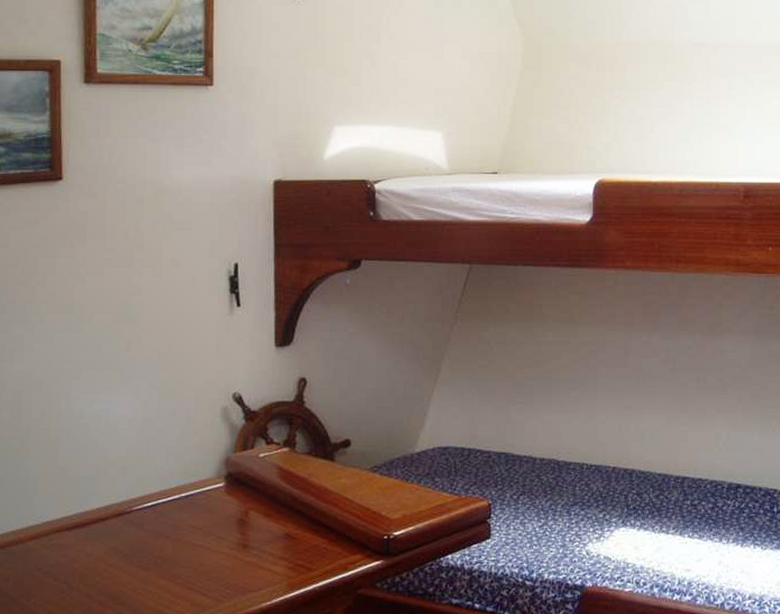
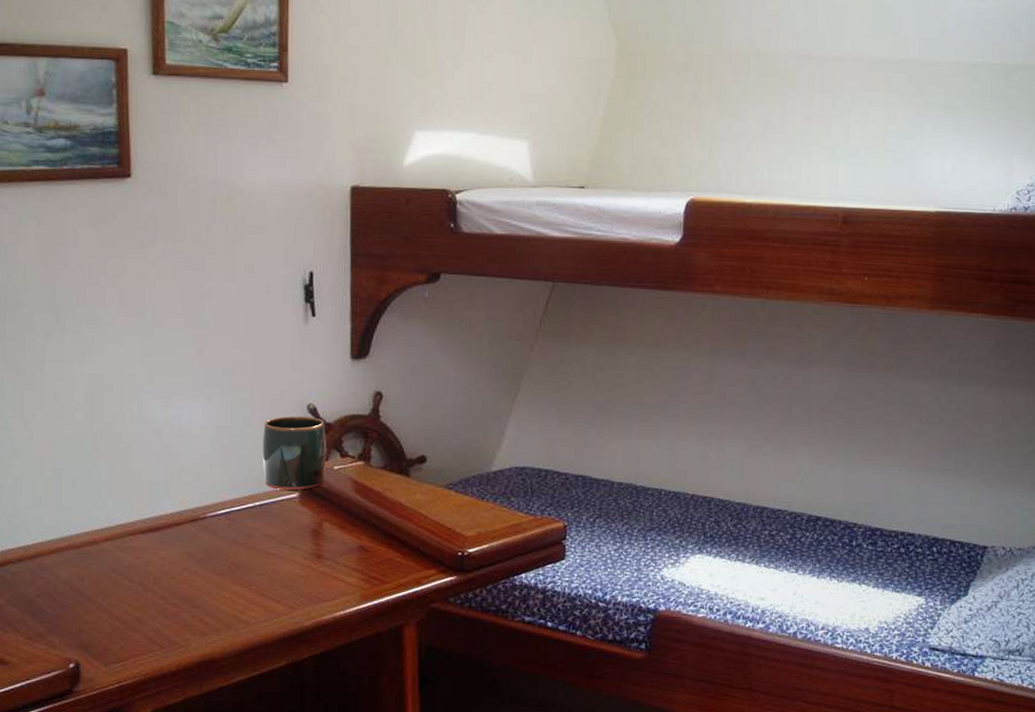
mug: none [188,405,252,481] -> present [262,416,327,491]

